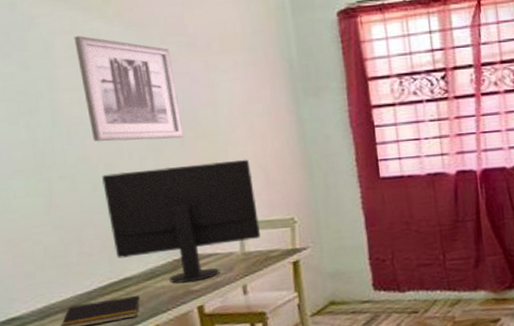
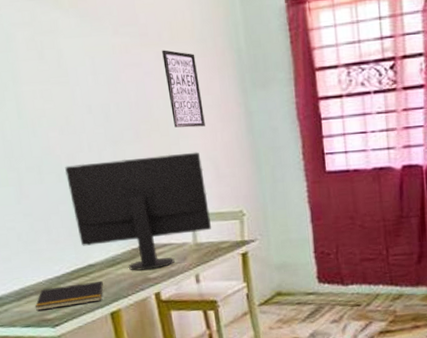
wall art: present [74,35,184,142] -> none [33,27,139,134]
wall art: none [211,59,255,135] -> present [162,49,205,128]

